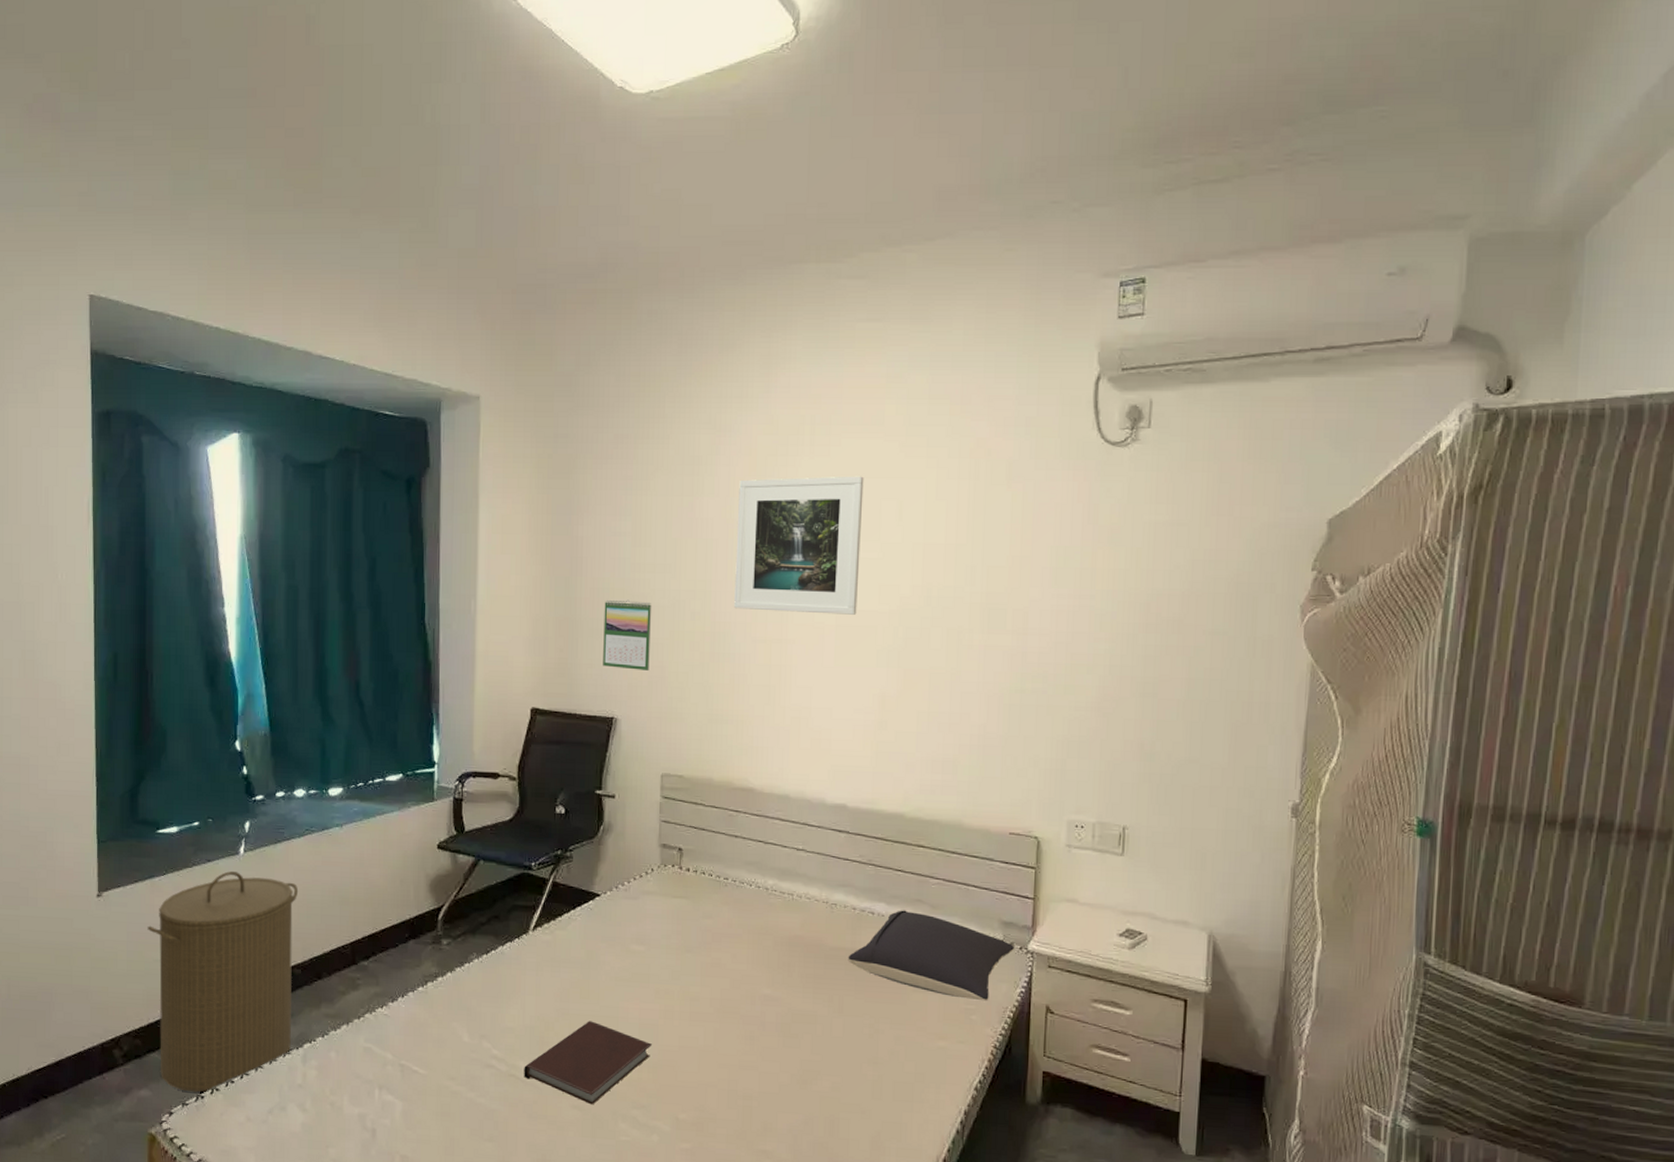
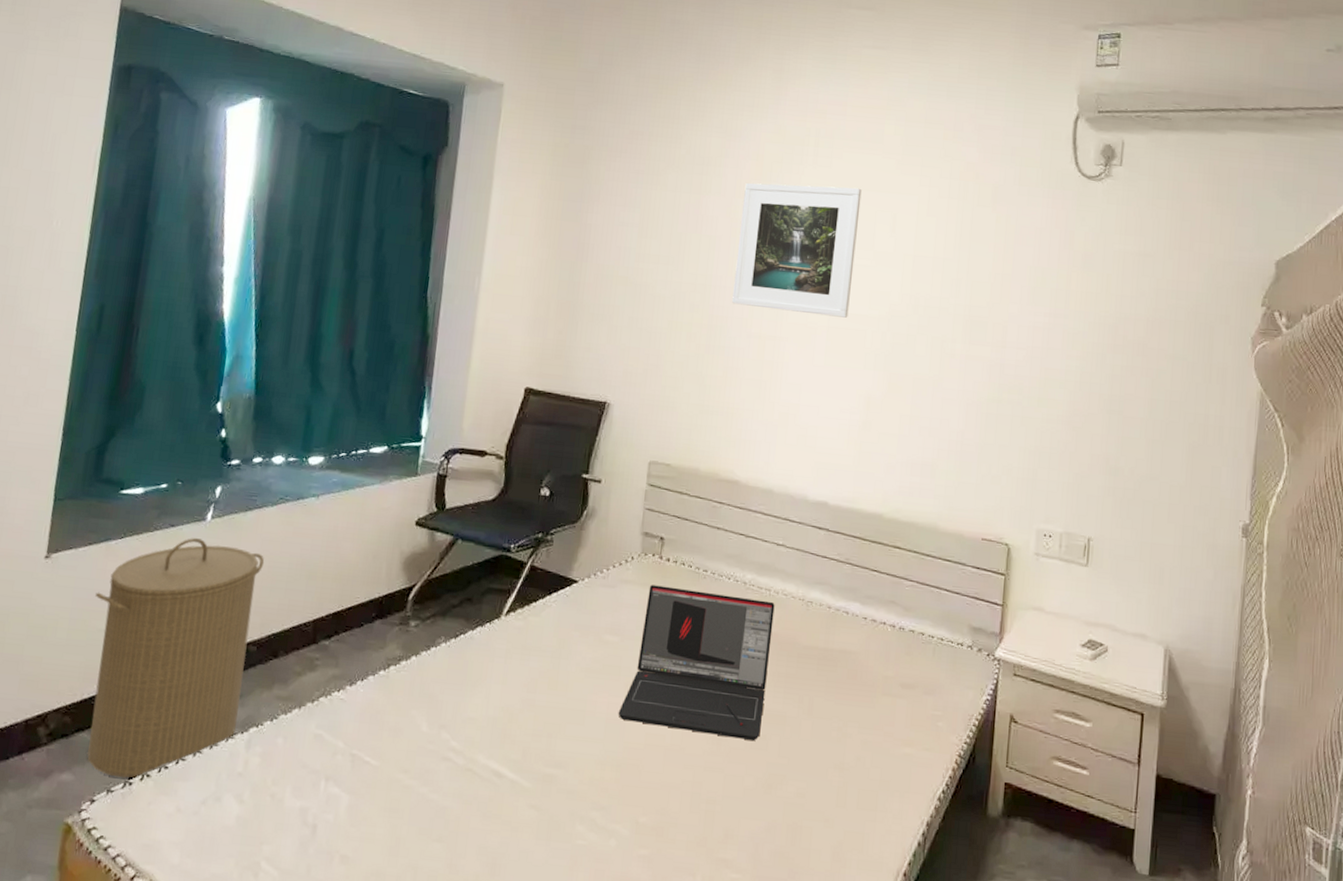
notebook: present [524,1021,652,1105] -> none [481,713,617,805]
calendar: present [603,600,652,670] -> none [600,287,653,358]
laptop: none [650,895,799,1040] -> present [618,585,775,742]
pillow: present [848,910,1015,1001] -> none [820,611,983,708]

